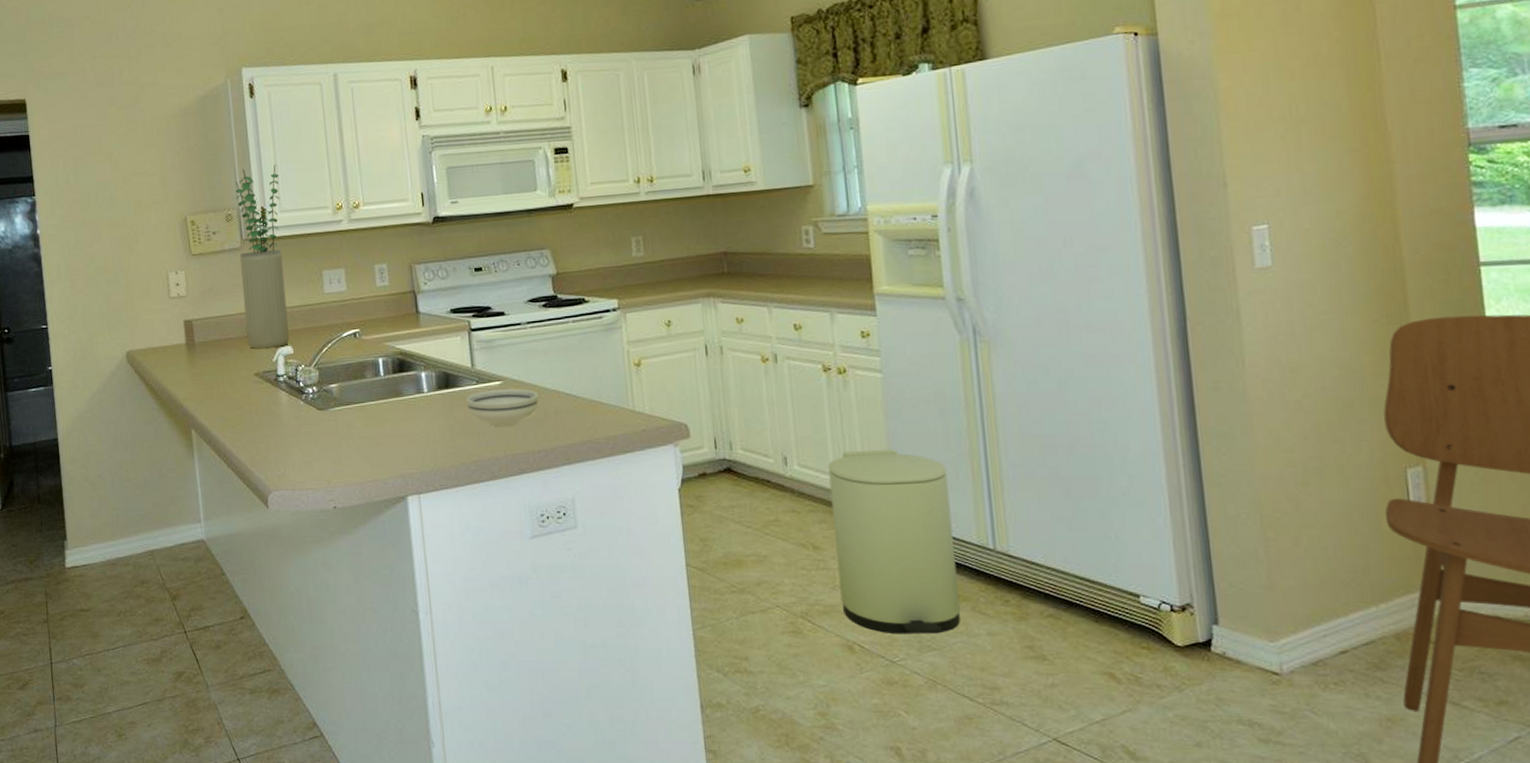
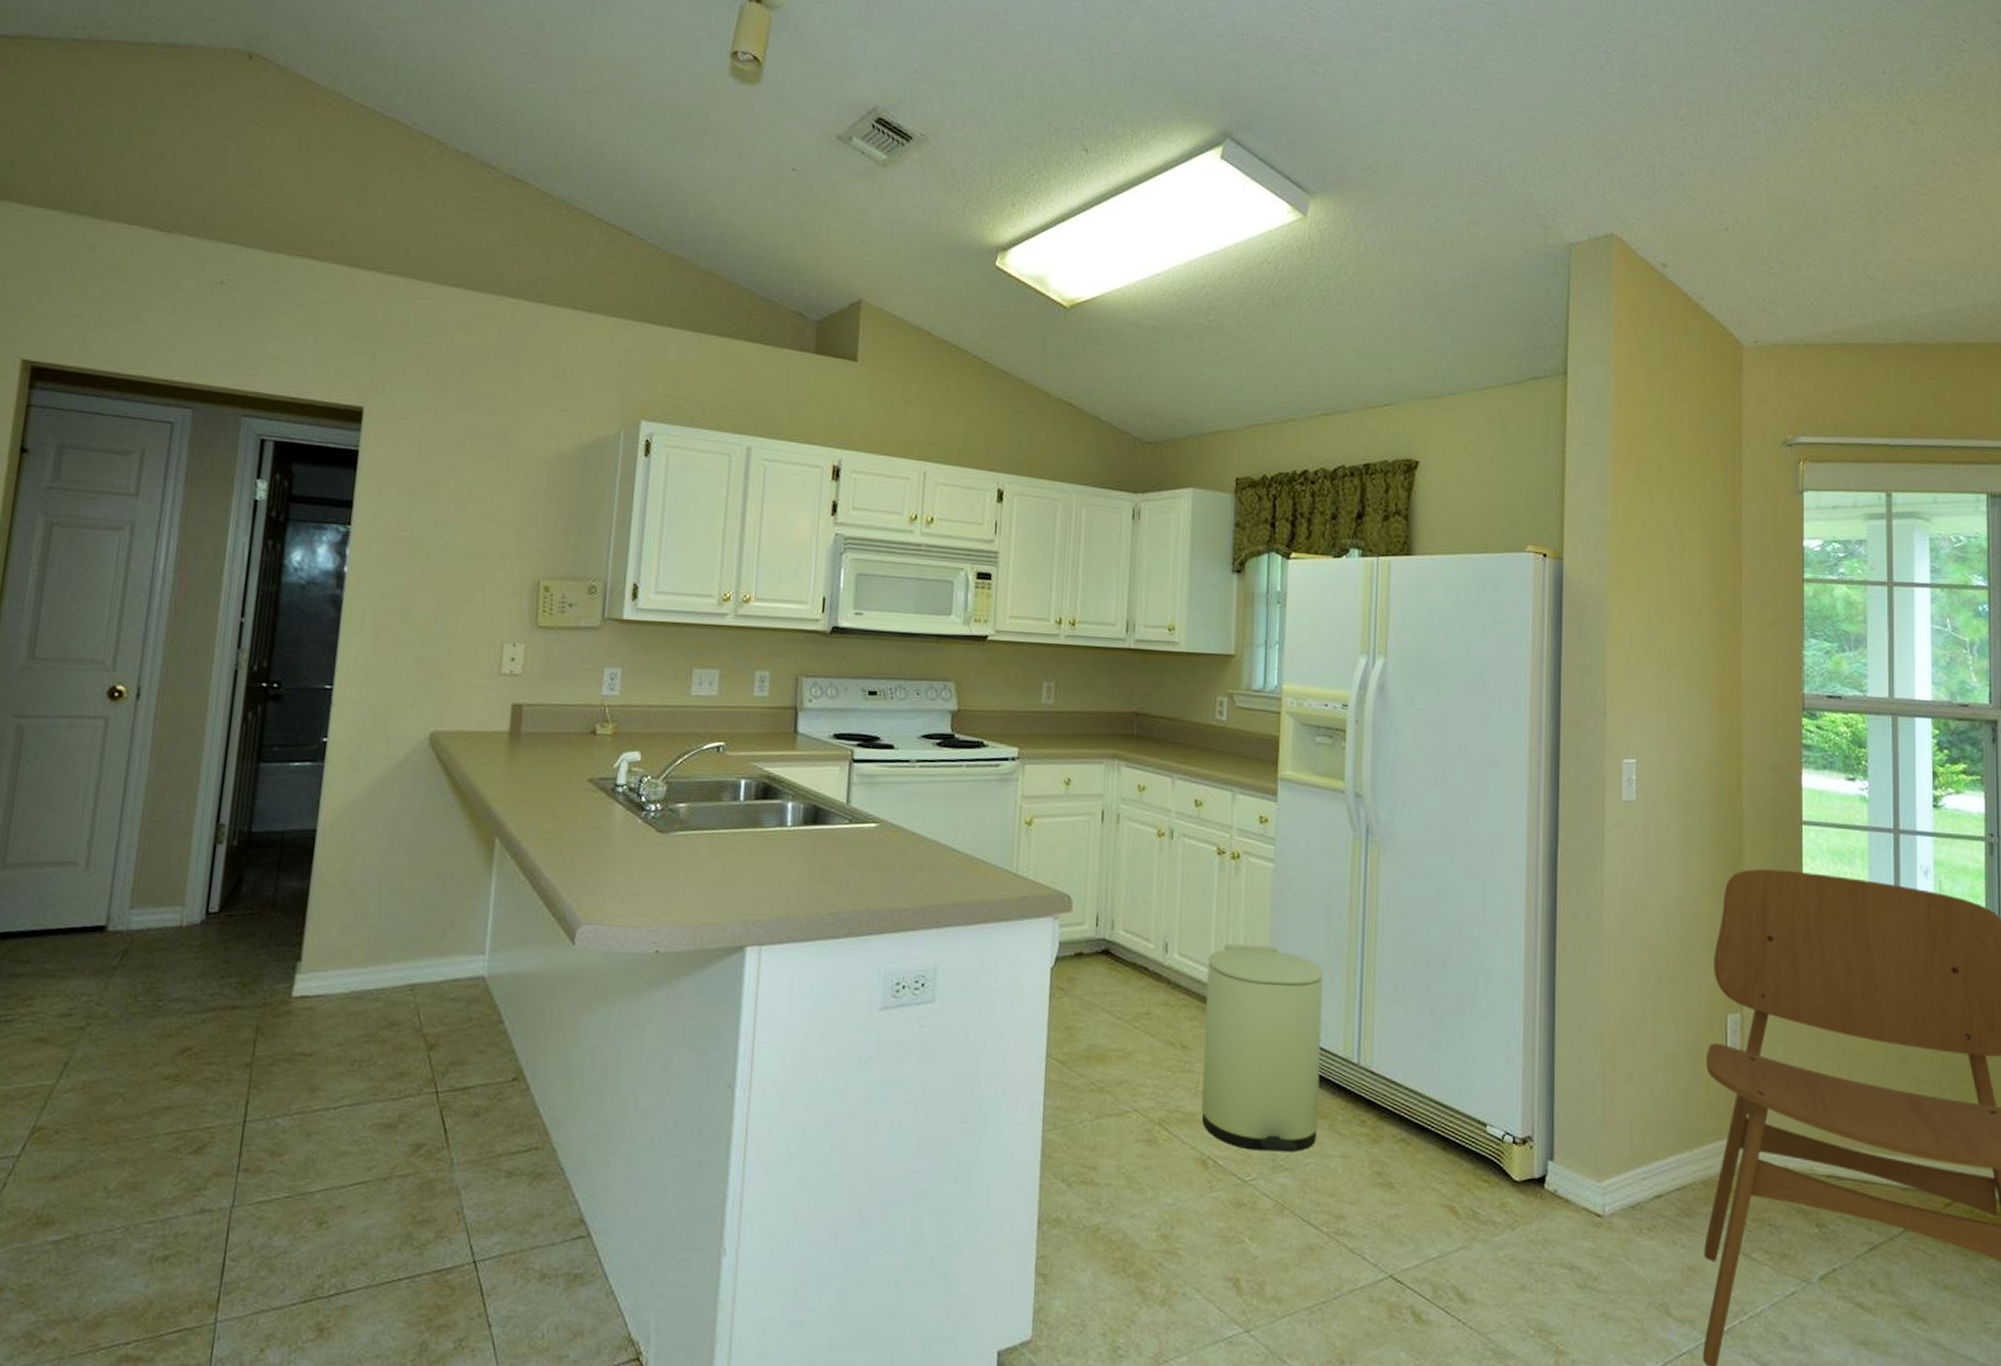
vase: present [235,164,290,350] -> none [586,536,662,752]
bowl: present [465,388,539,426] -> none [833,832,916,876]

